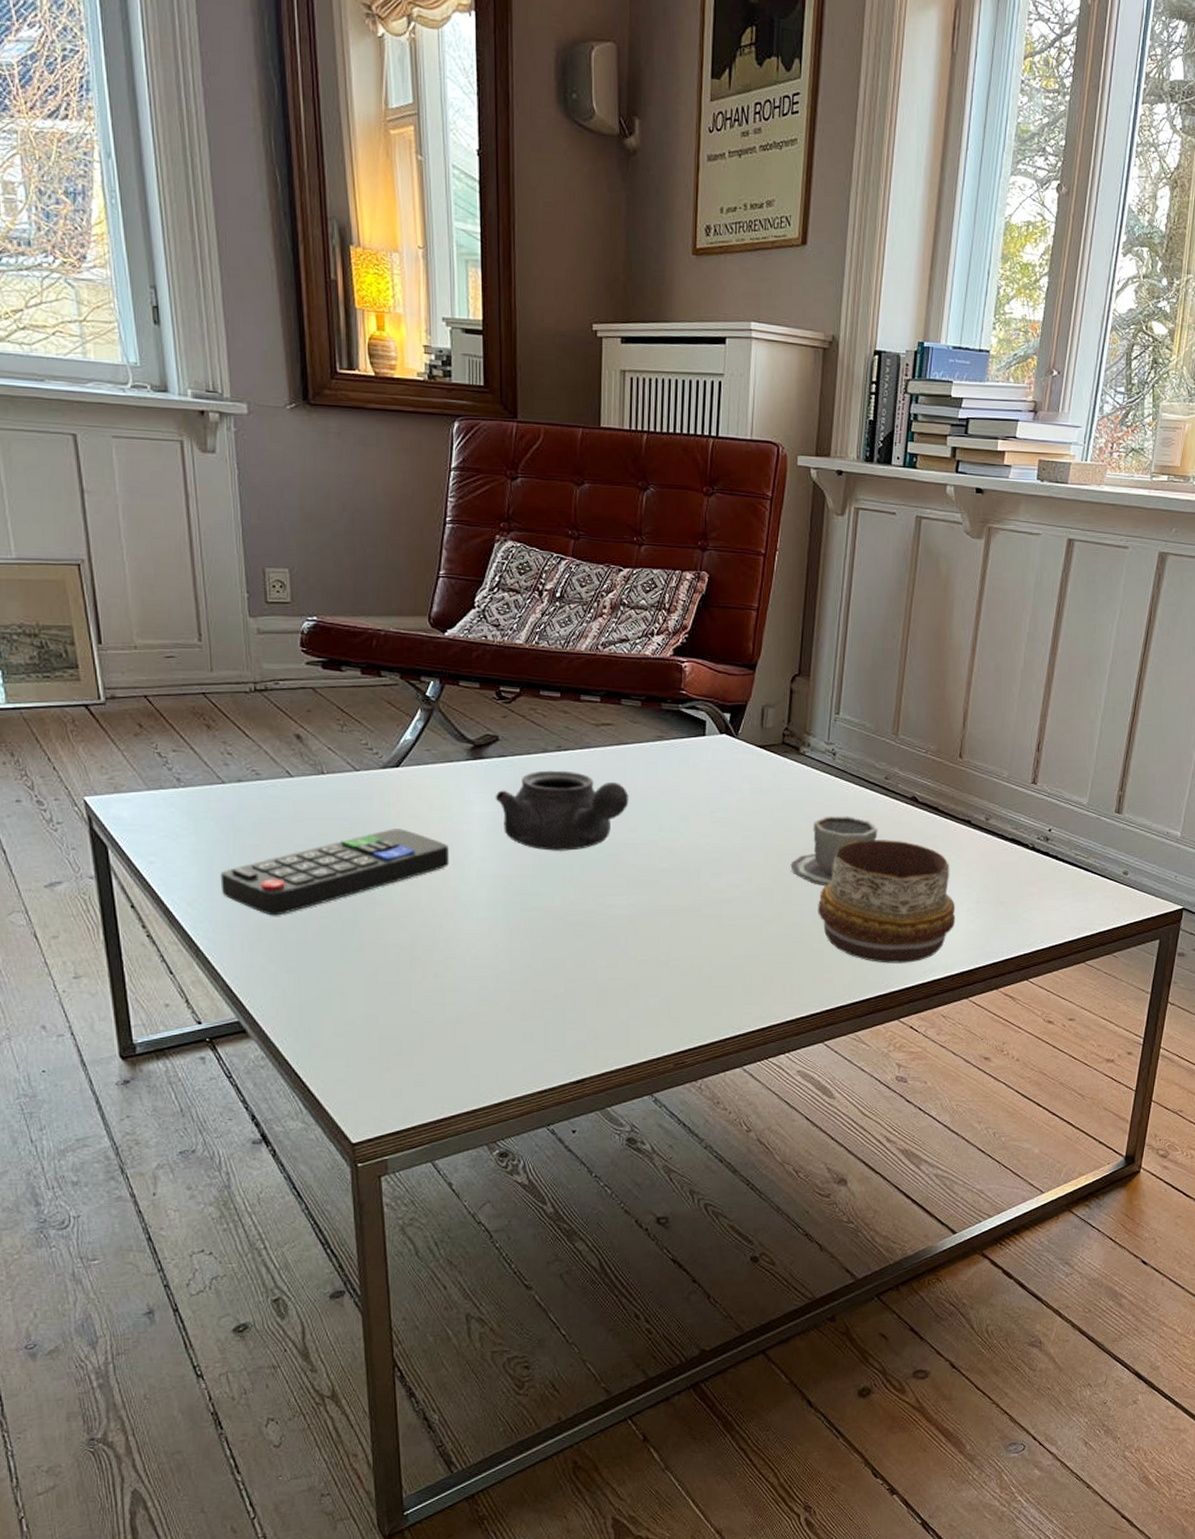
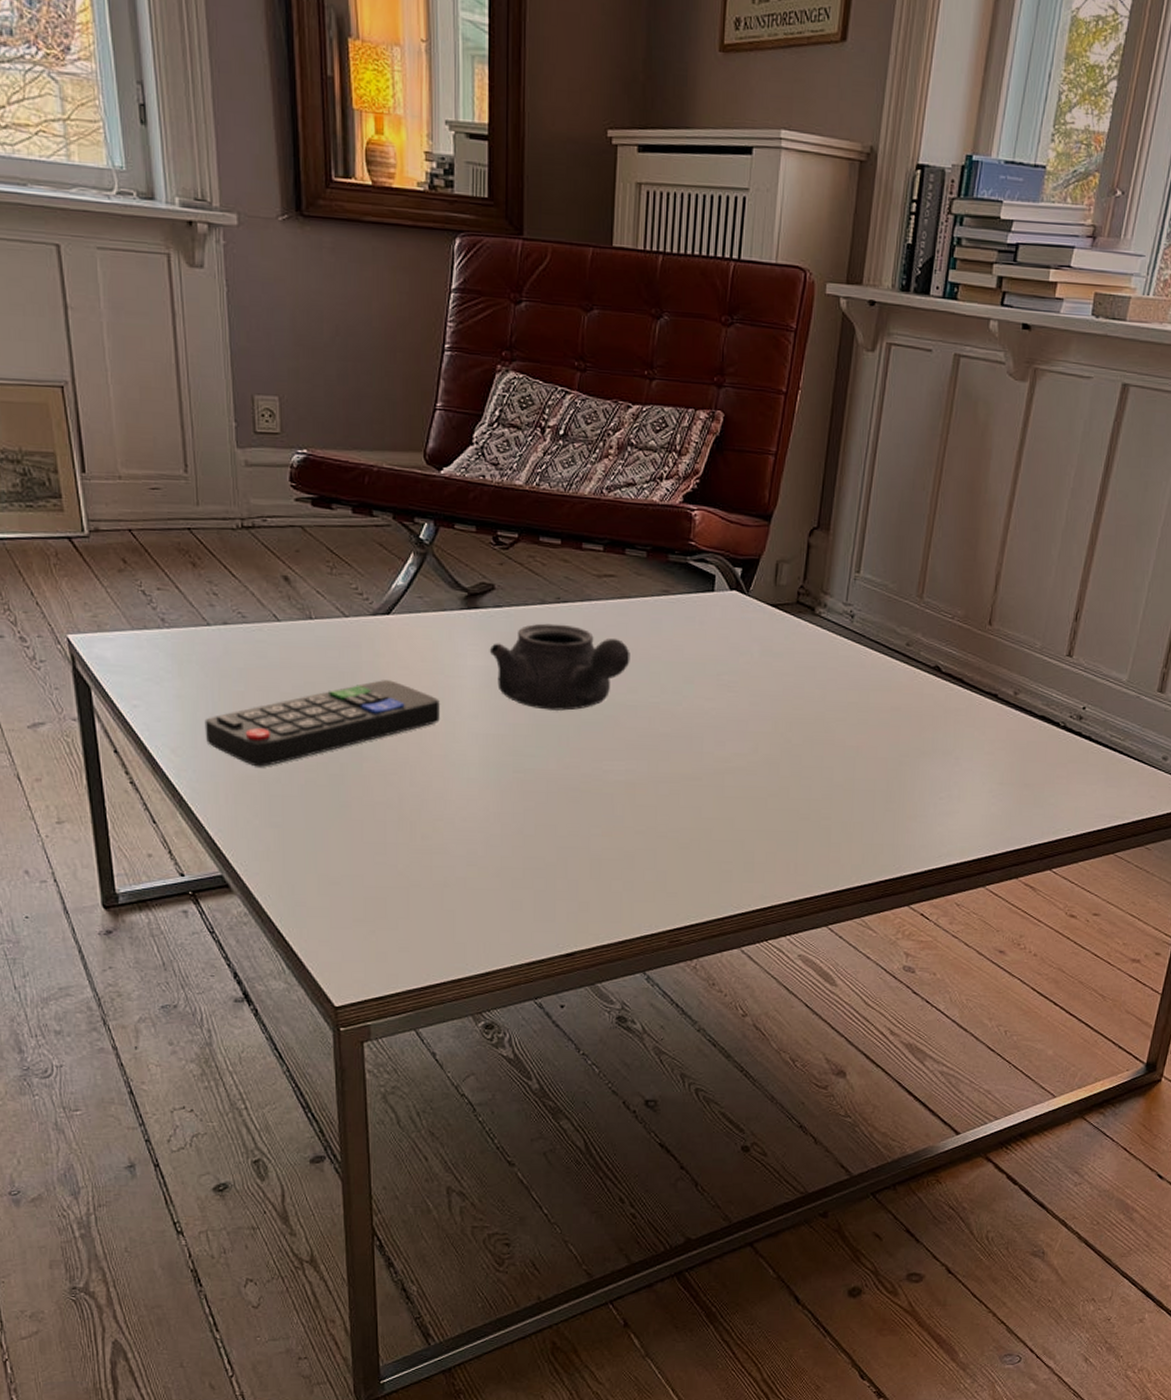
cup: present [790,816,878,887] -> none [800,683,896,760]
decorative bowl: present [818,840,956,964] -> none [827,711,976,846]

